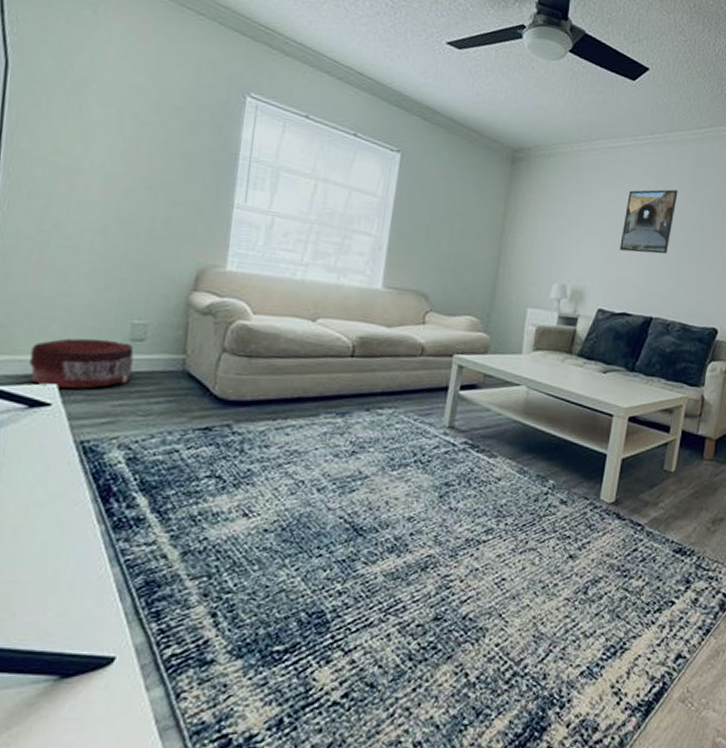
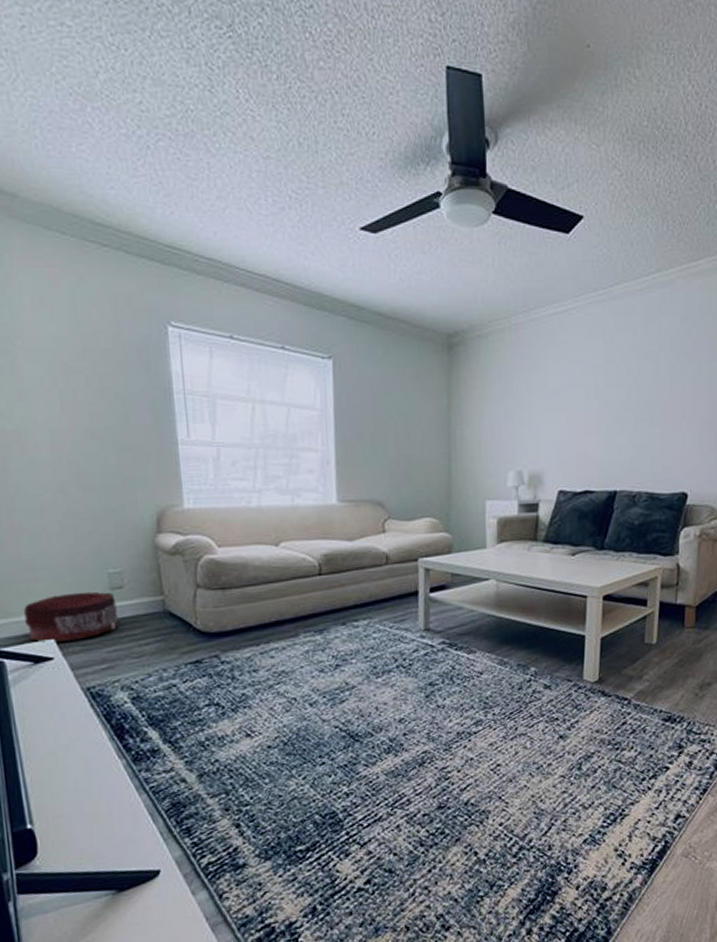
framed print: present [620,189,678,254] -> none [573,350,630,425]

